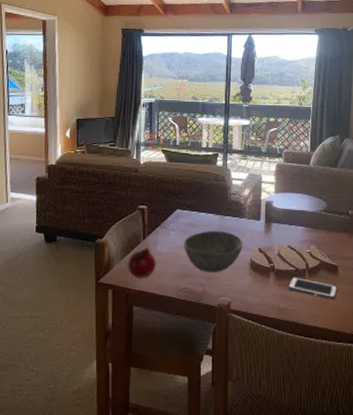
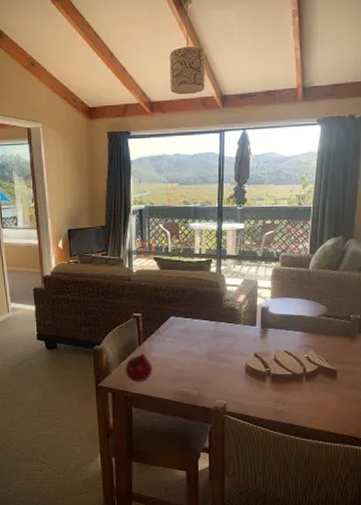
bowl: present [184,231,243,273] -> none [179,337,238,378]
cell phone: present [288,277,337,299] -> none [284,381,336,403]

